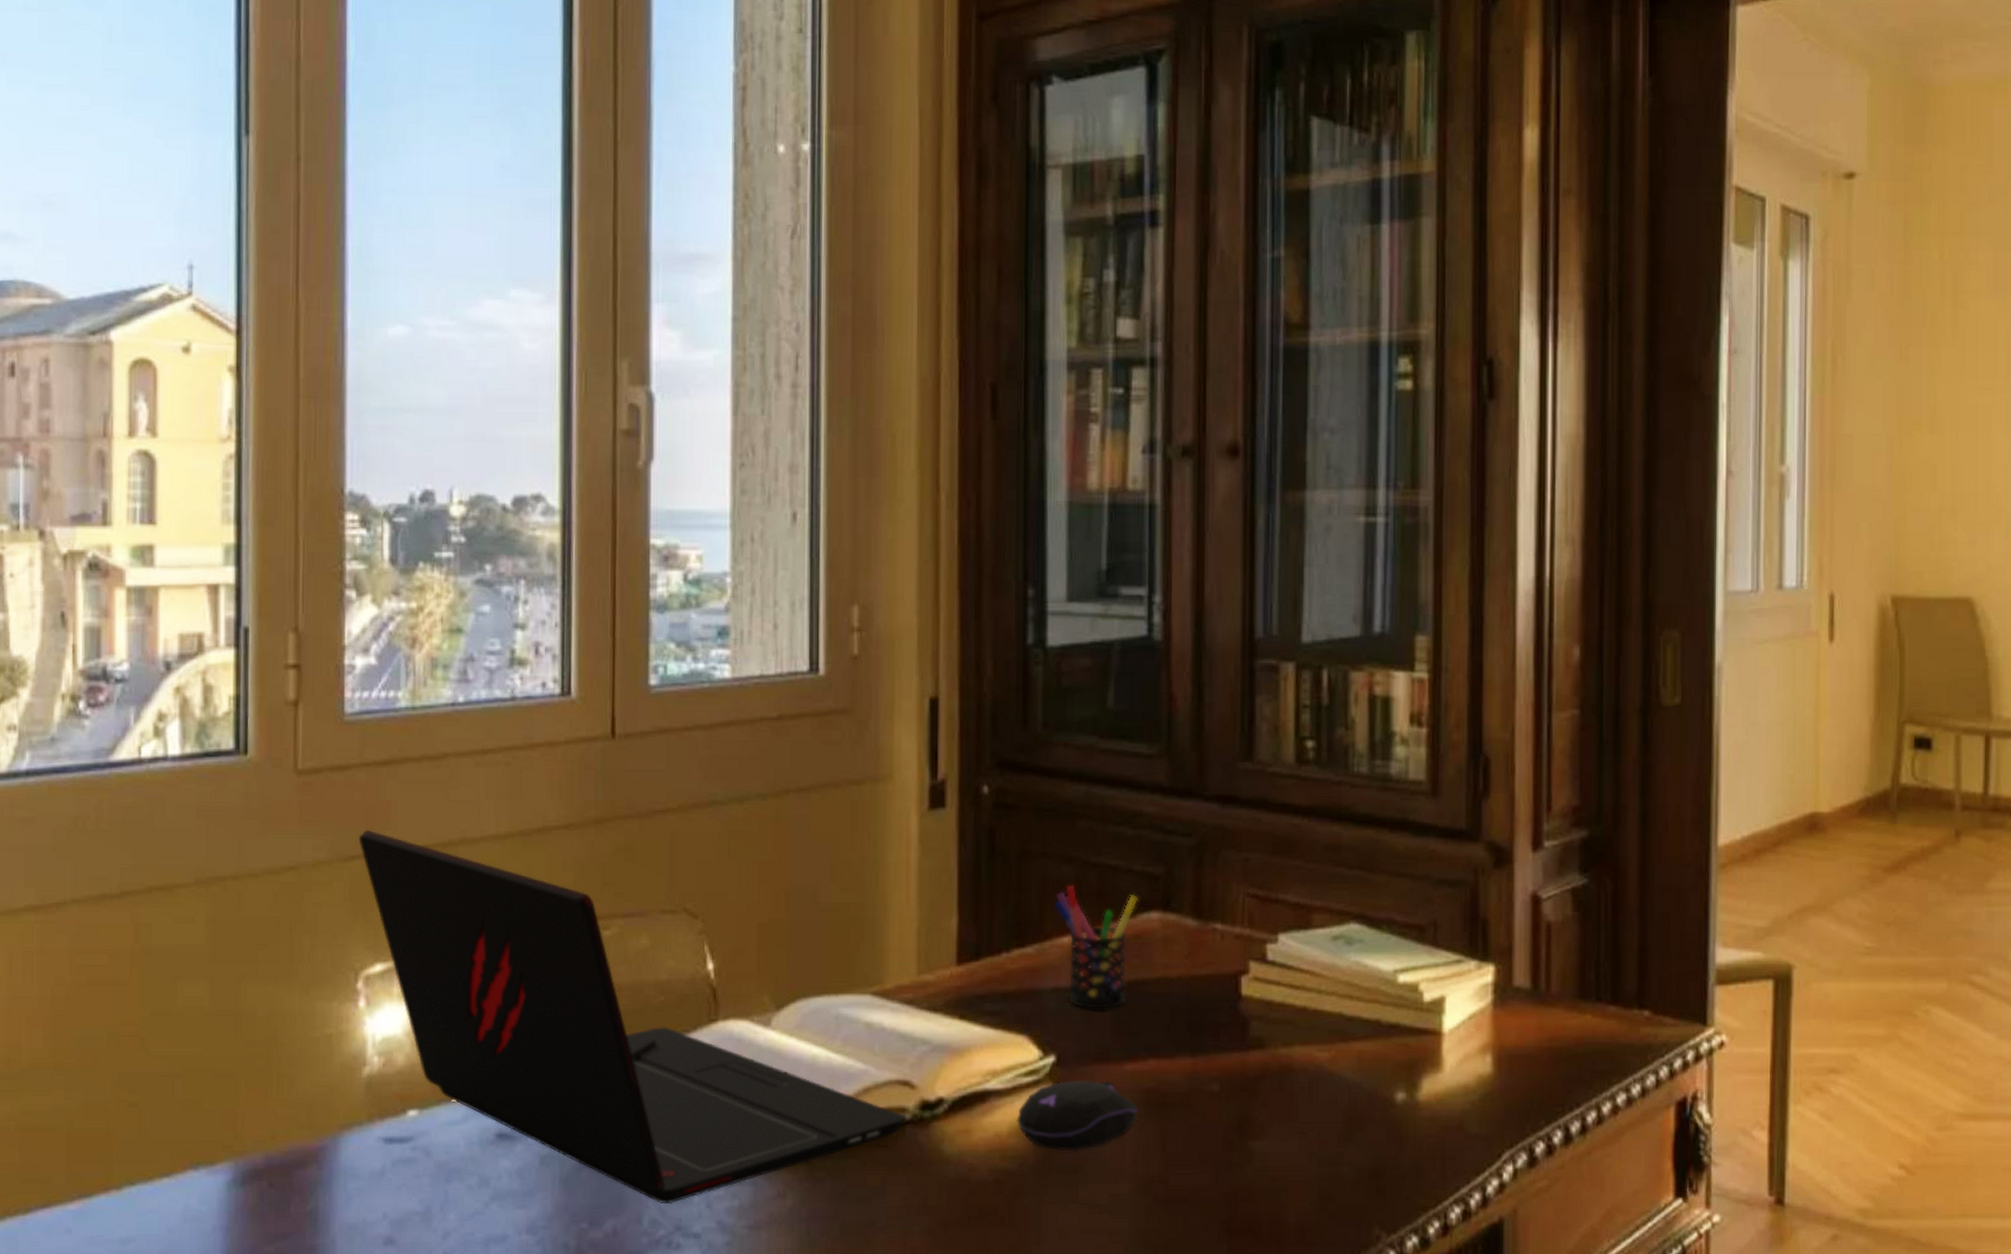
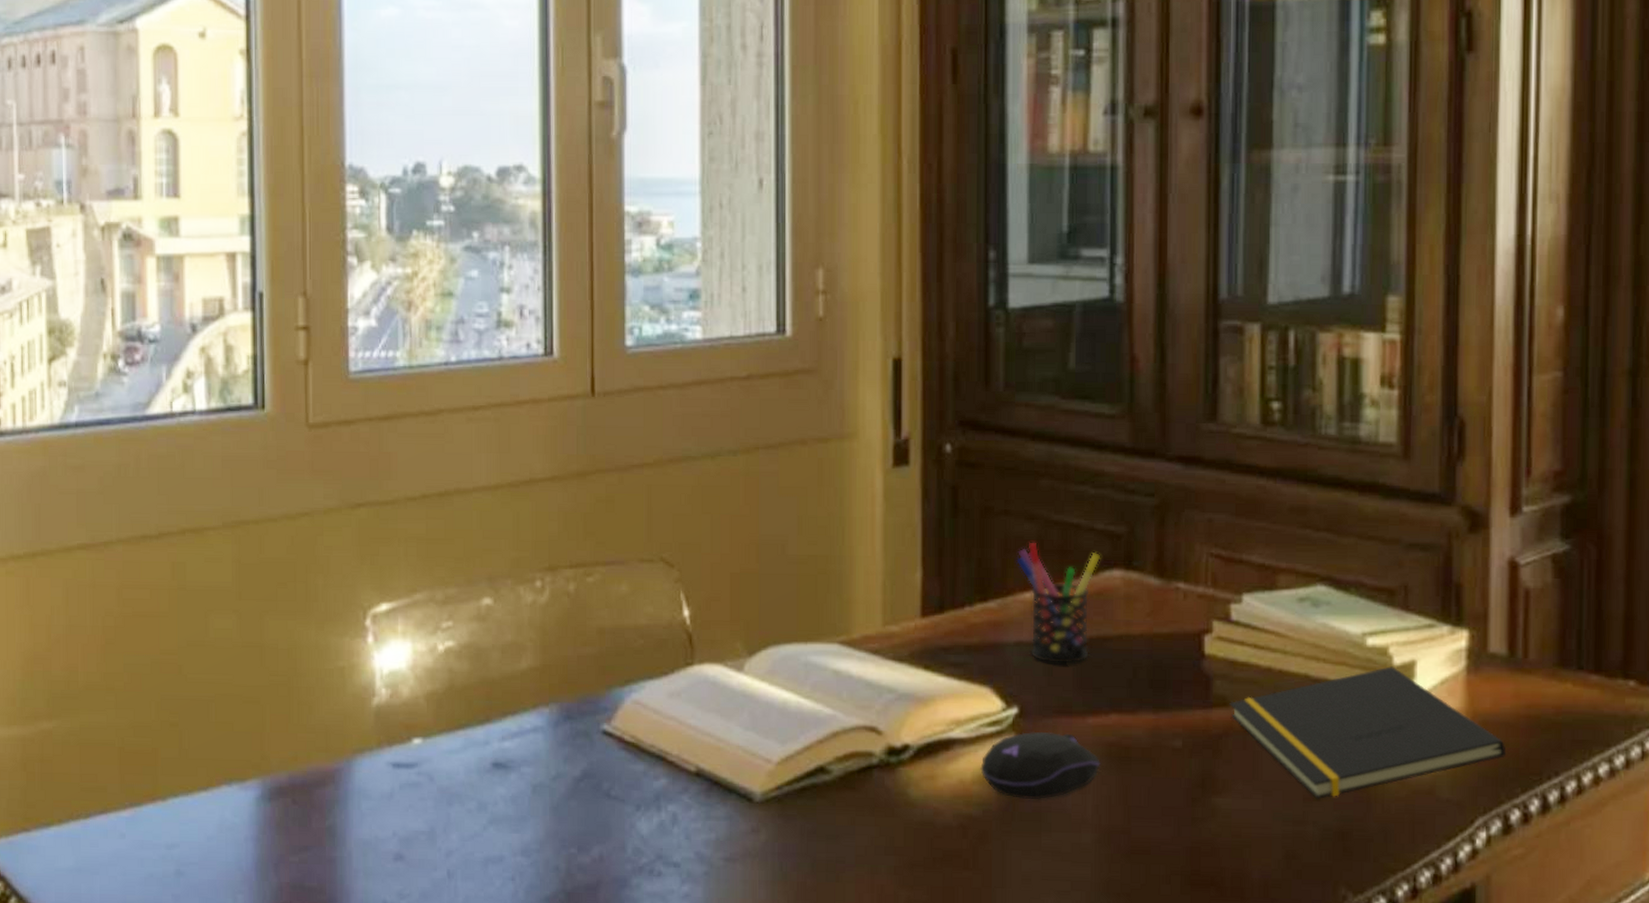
laptop: present [358,829,907,1203] -> none [364,479,874,834]
notepad: none [1266,1003,1530,1139] -> present [1229,666,1505,799]

